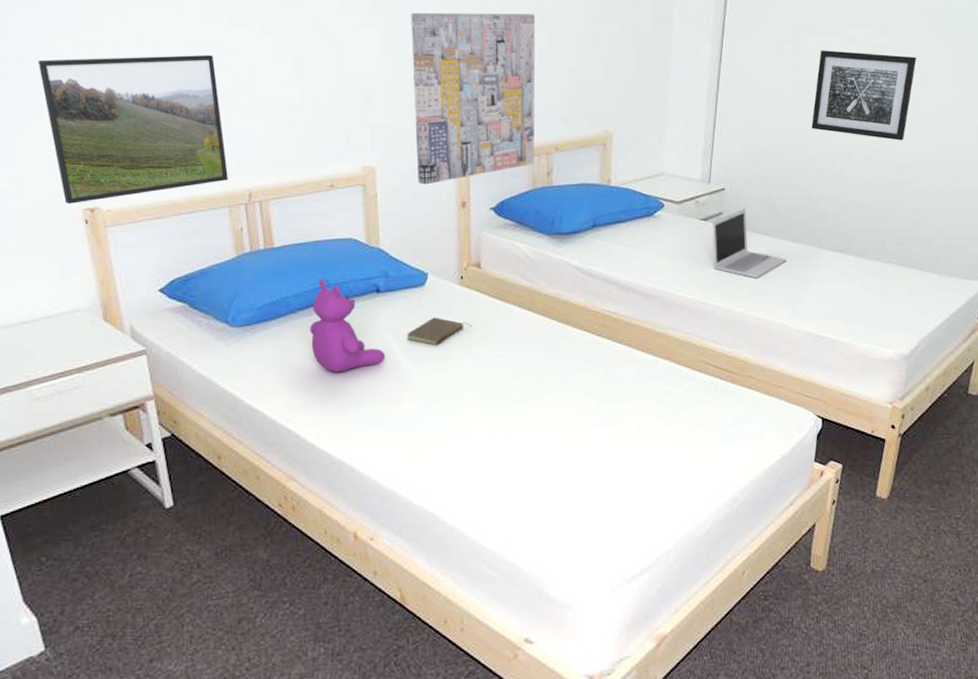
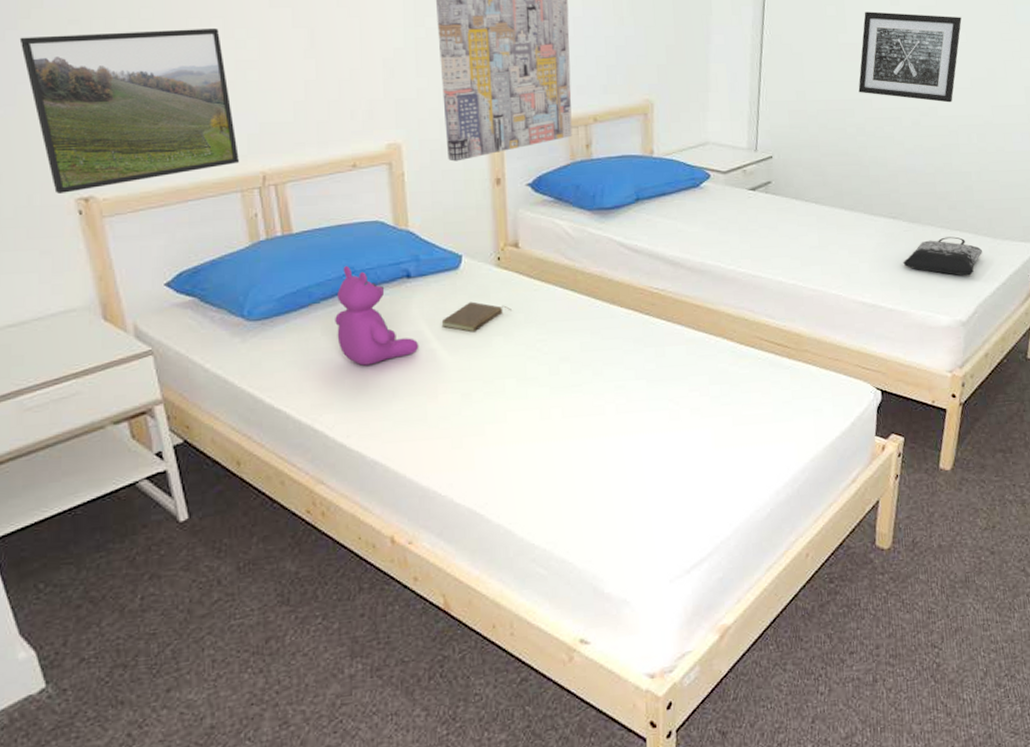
laptop: present [712,208,787,279] -> none [760,176,839,249]
tote bag: none [848,272,927,311] -> present [903,236,982,276]

